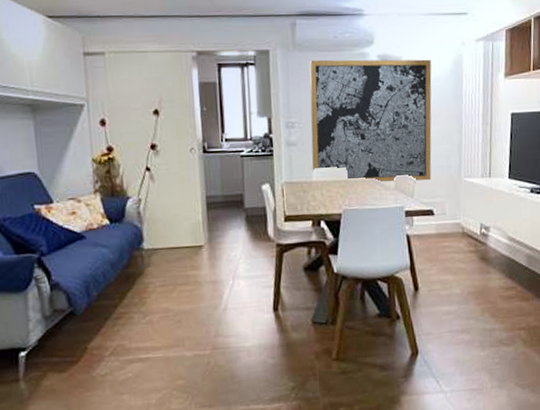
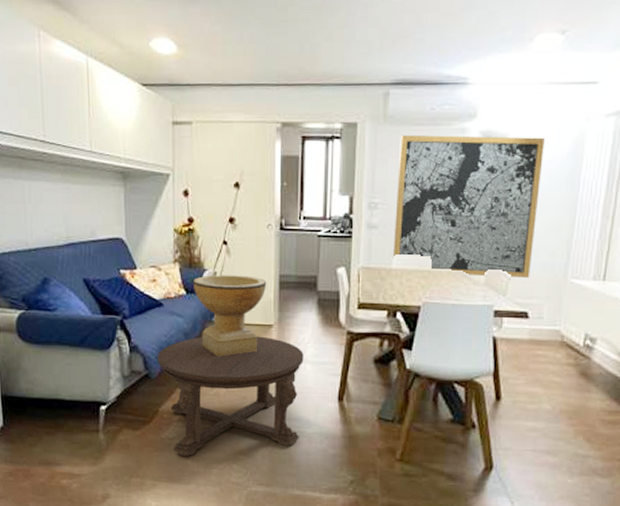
coffee table: none [82,257,238,392] -> present [157,336,304,457]
decorative bowl: none [116,199,194,283] -> present [192,275,267,357]

